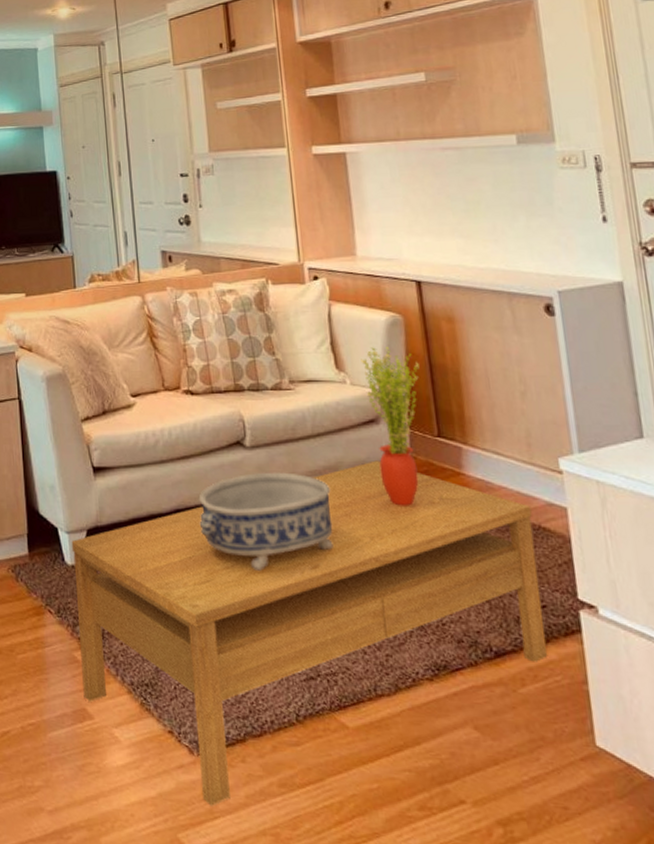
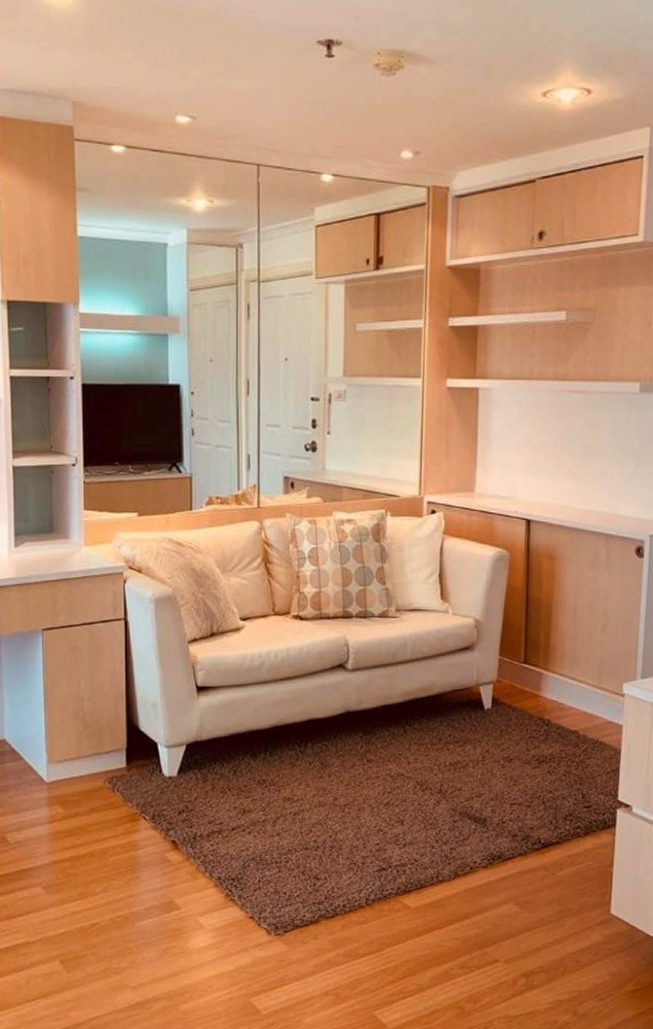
coffee table: present [71,460,548,806] -> none [170,683,593,975]
decorative bowl: present [198,472,333,571] -> none [296,692,421,780]
potted plant: present [361,347,420,506] -> none [465,580,517,724]

